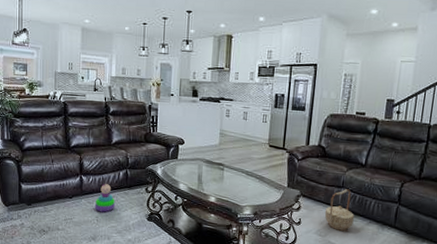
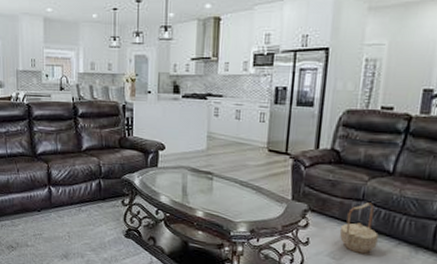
stacking toy: present [94,184,116,212] -> none [65,195,89,228]

